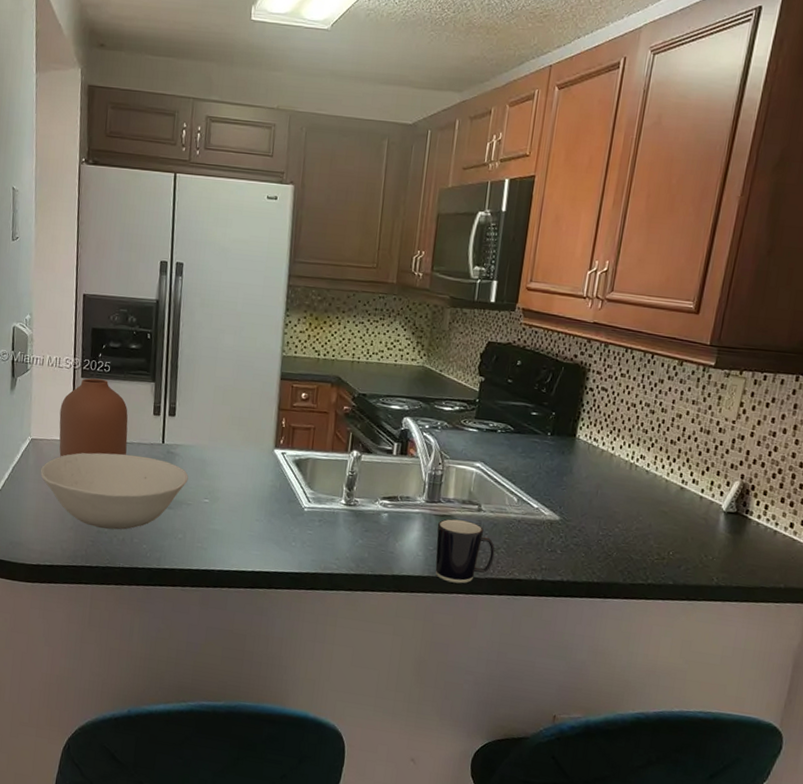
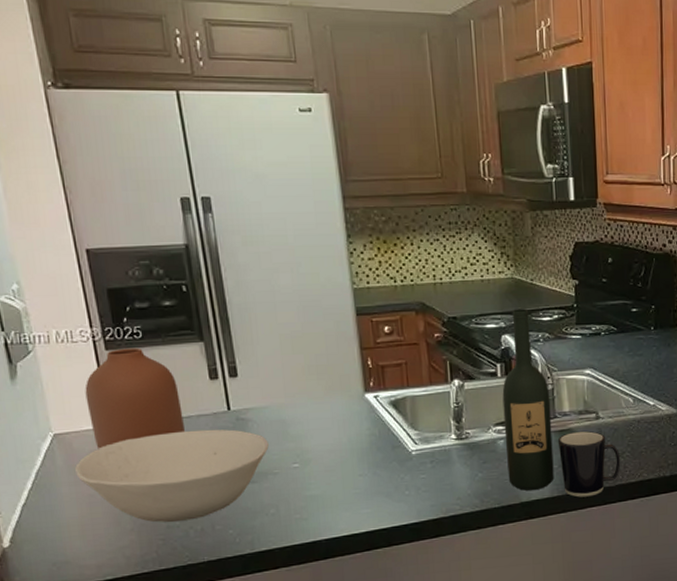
wine bottle: none [385,395,438,567] -> present [502,309,554,491]

